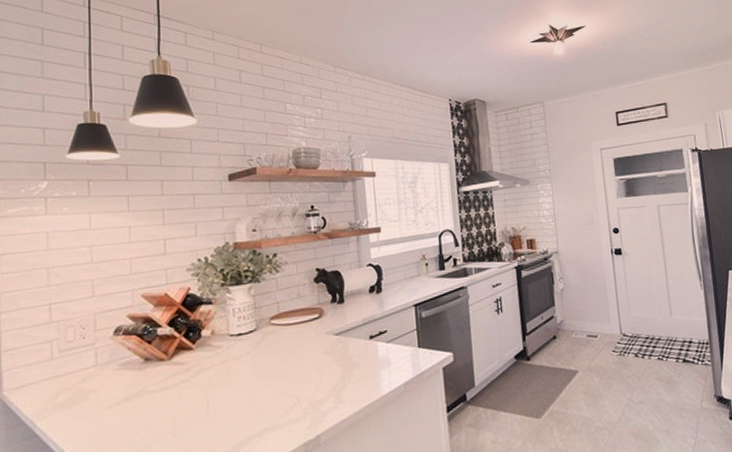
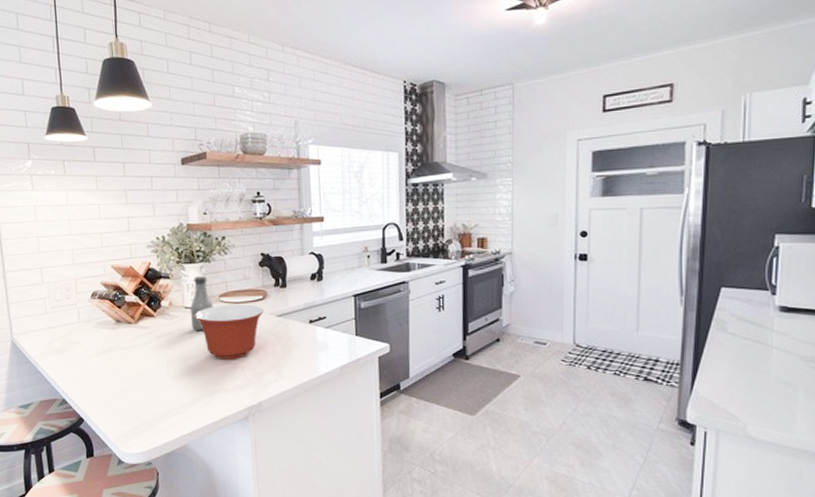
bottle: none [237,298,263,362] -> present [190,276,213,332]
mixing bowl: none [242,324,320,391] -> present [195,304,264,360]

